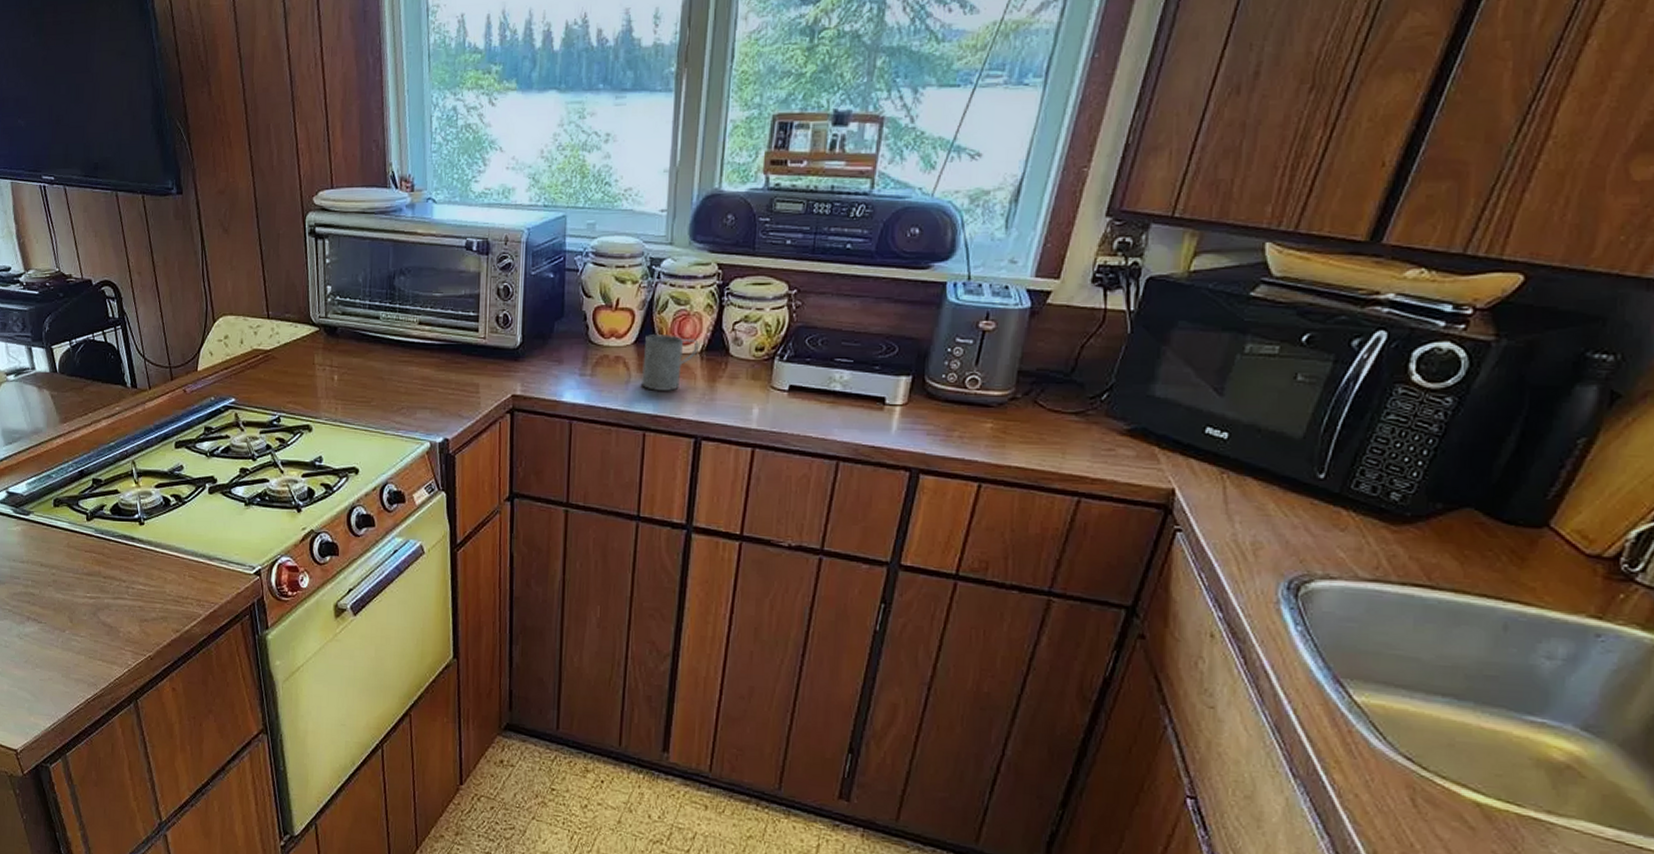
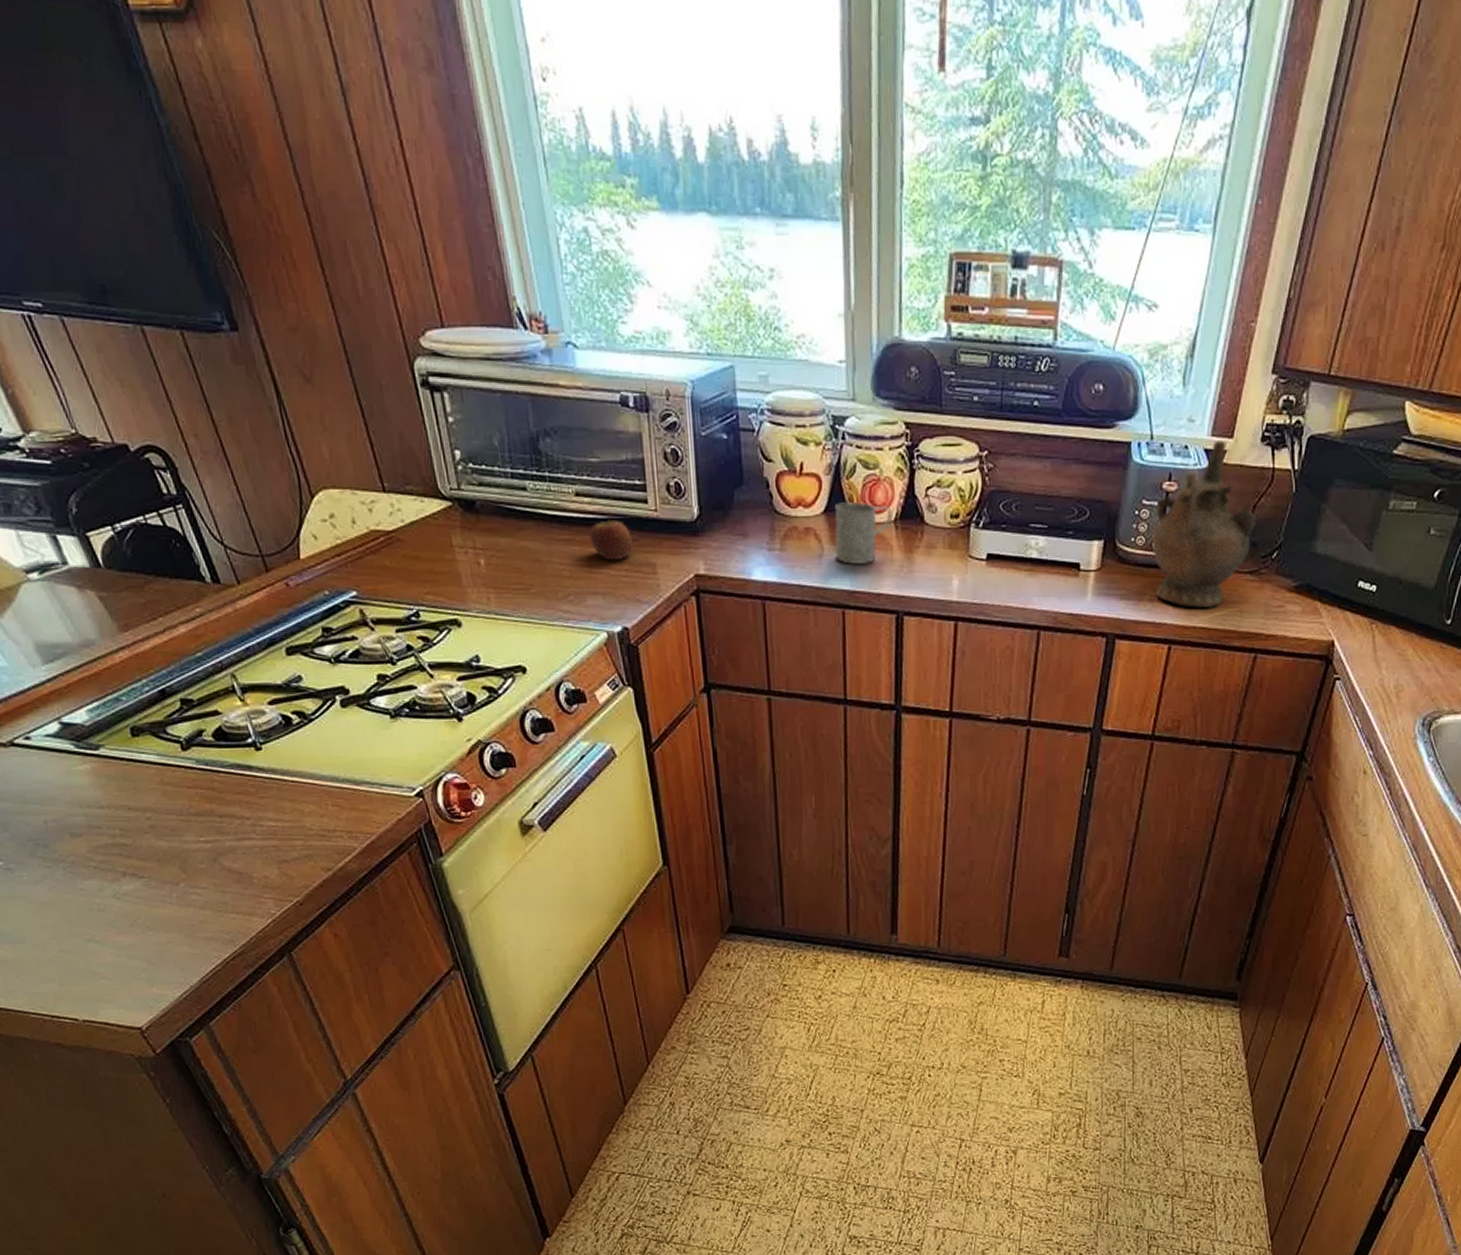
apple: none [425,340,461,381] -> present [589,513,632,561]
ceremonial vessel: none [963,280,1085,449] -> present [1151,440,1257,609]

